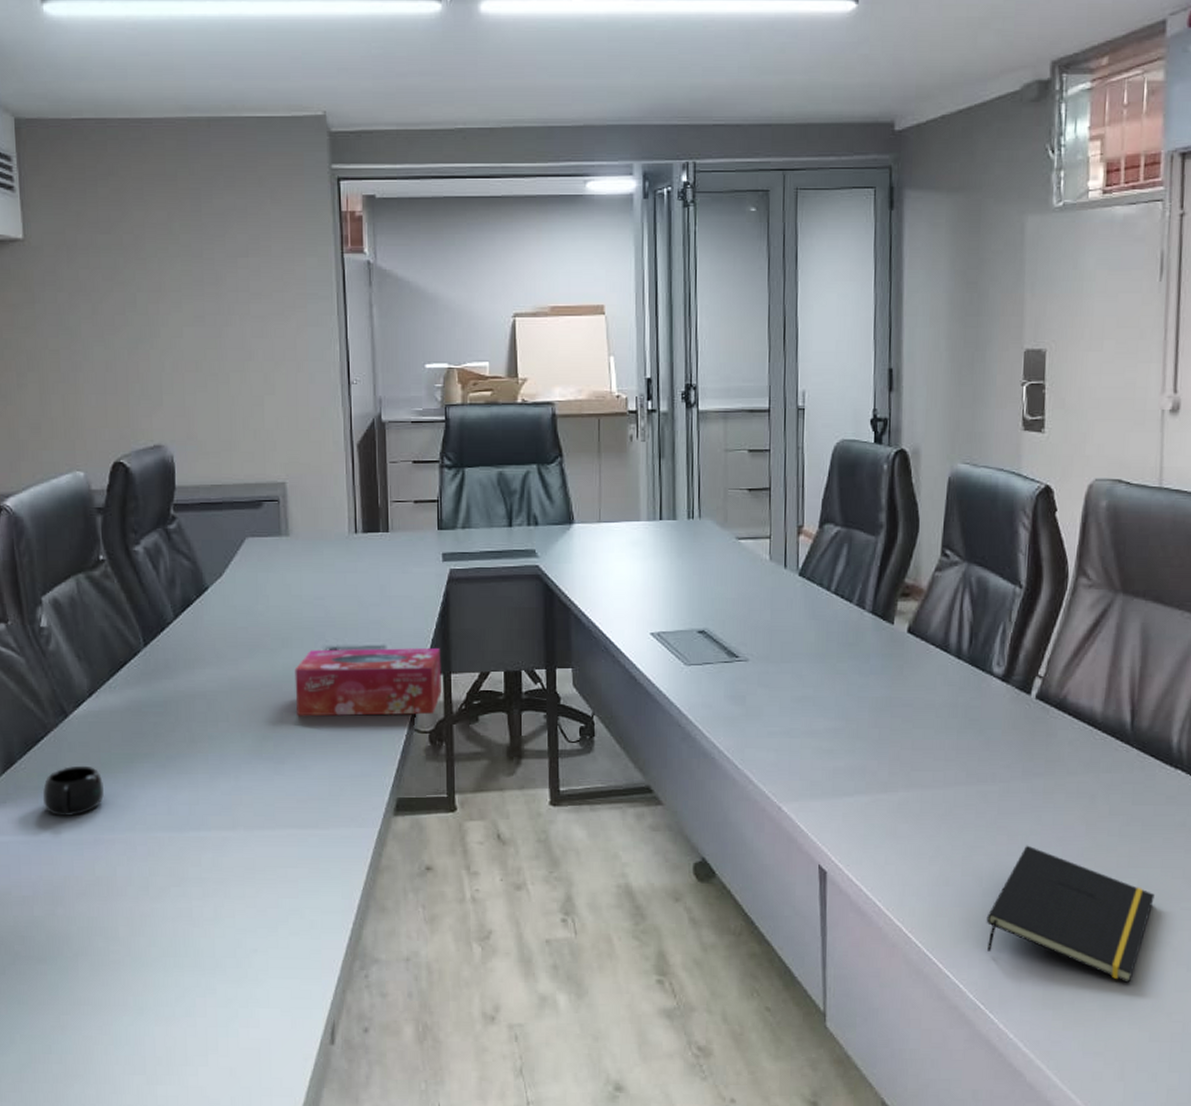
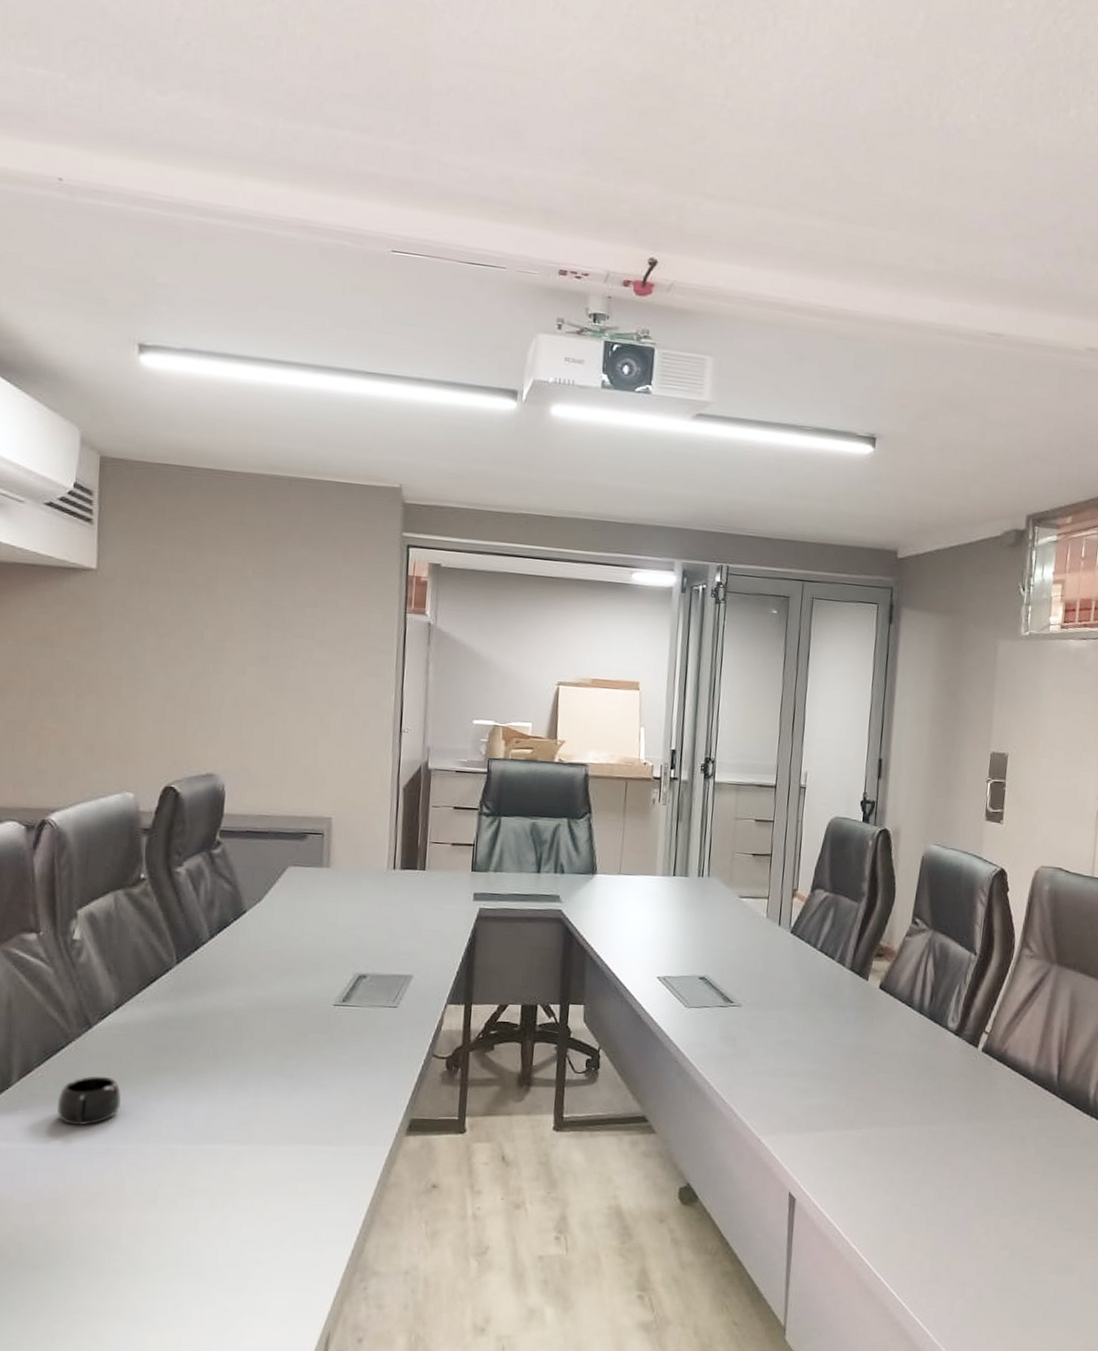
tissue box: present [294,648,442,717] -> none [321,975,464,1042]
notepad: present [986,845,1155,984] -> none [927,1179,1068,1304]

